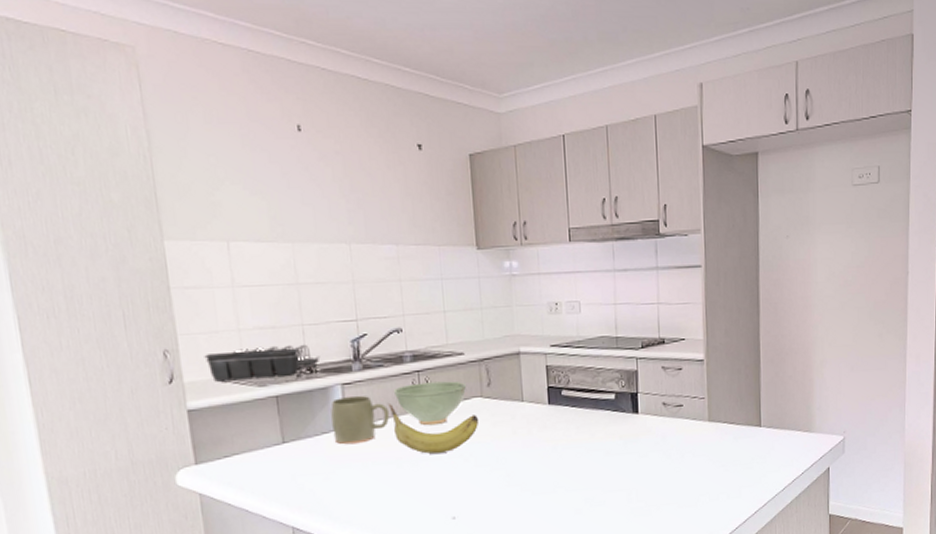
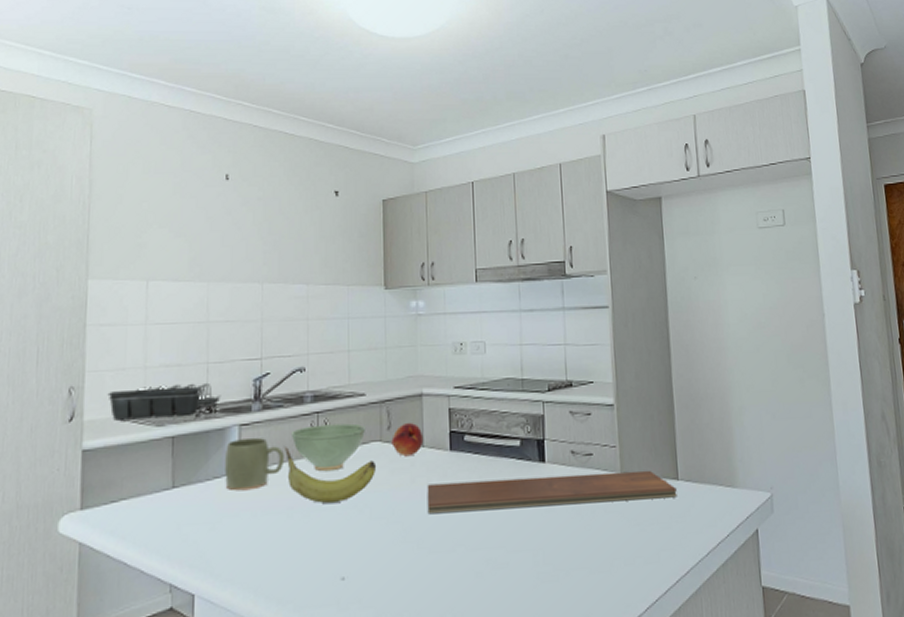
fruit: none [492,378,523,411] -> present [391,422,424,457]
chopping board: none [527,418,759,462] -> present [427,470,677,515]

